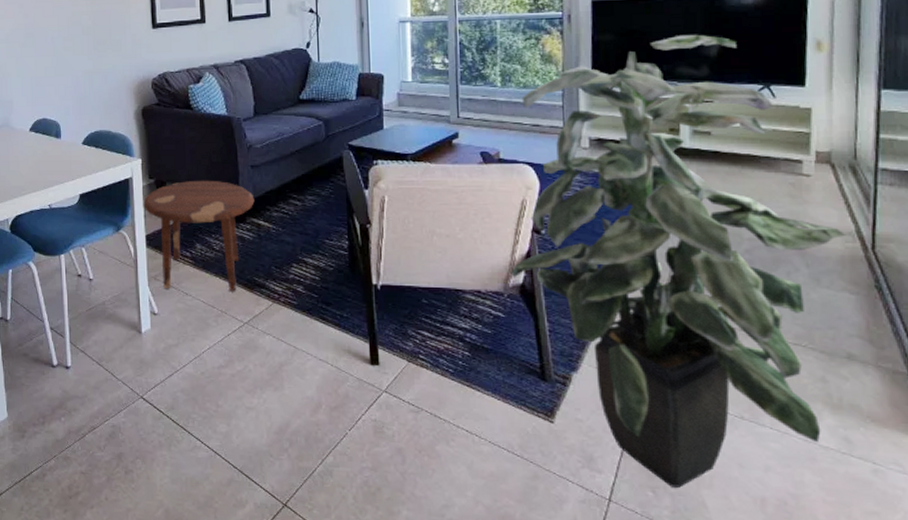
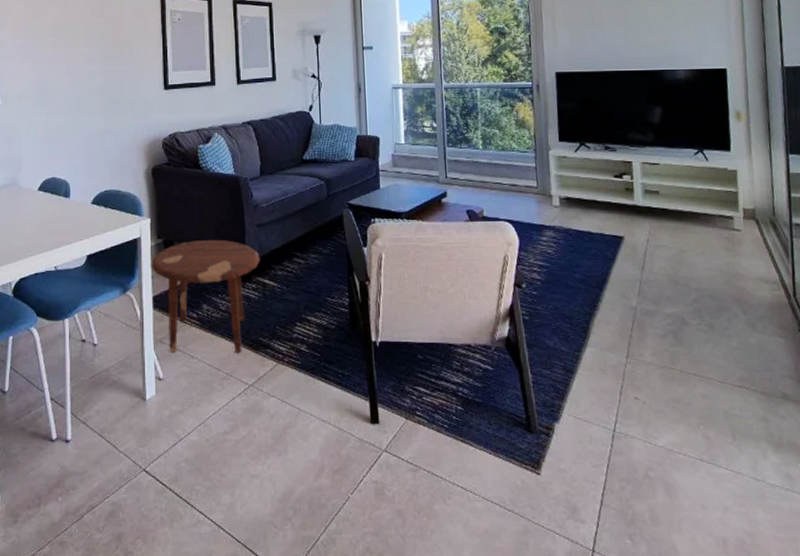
indoor plant: present [510,34,846,488] -> none [496,104,773,533]

